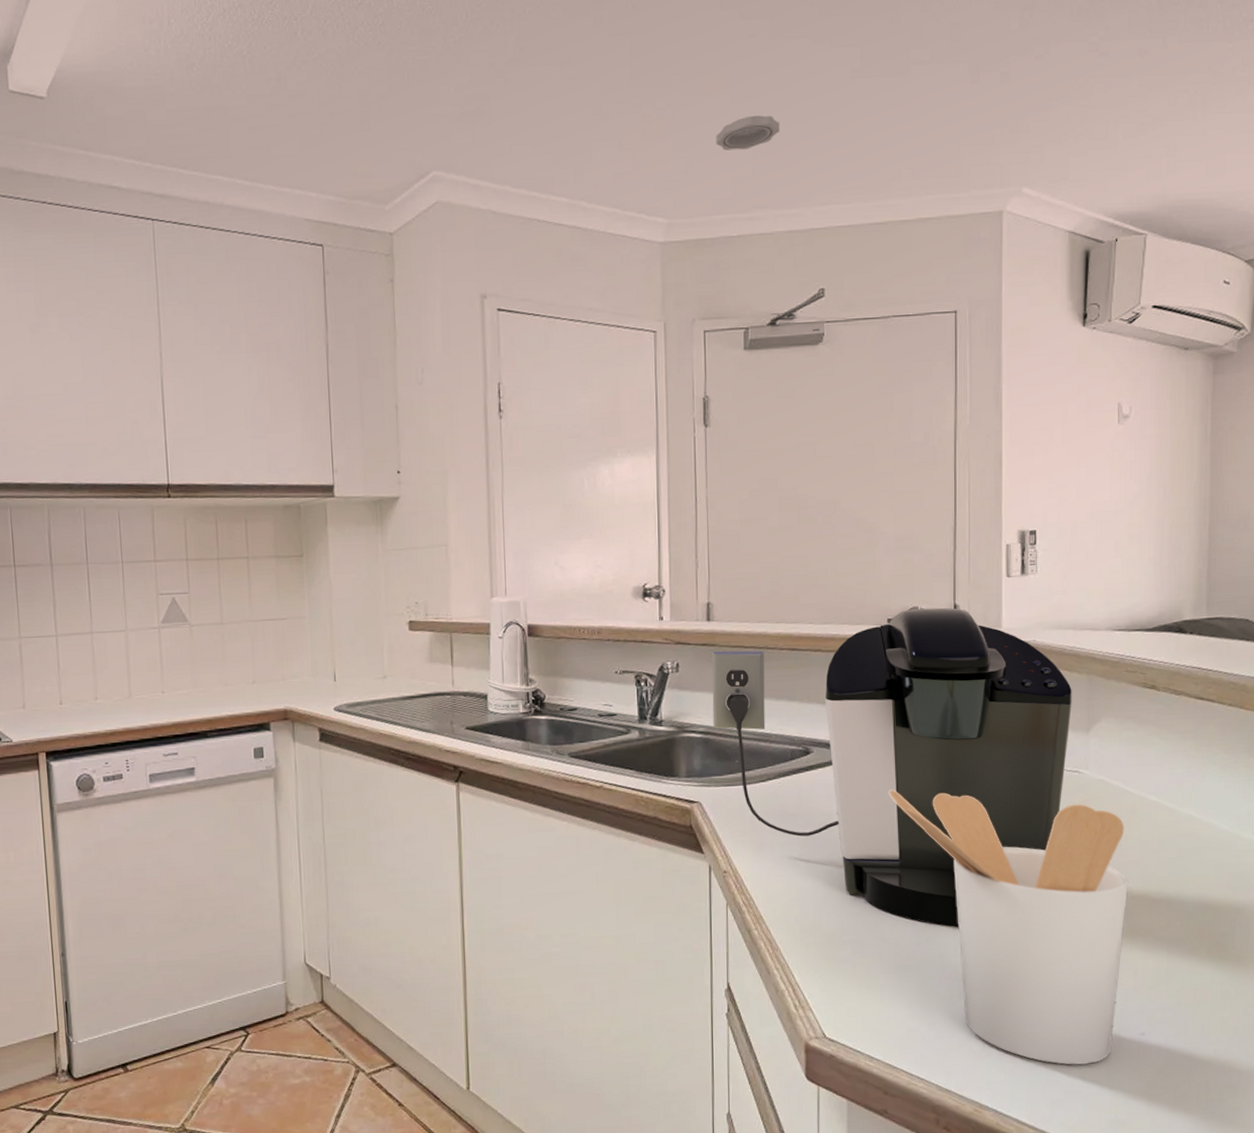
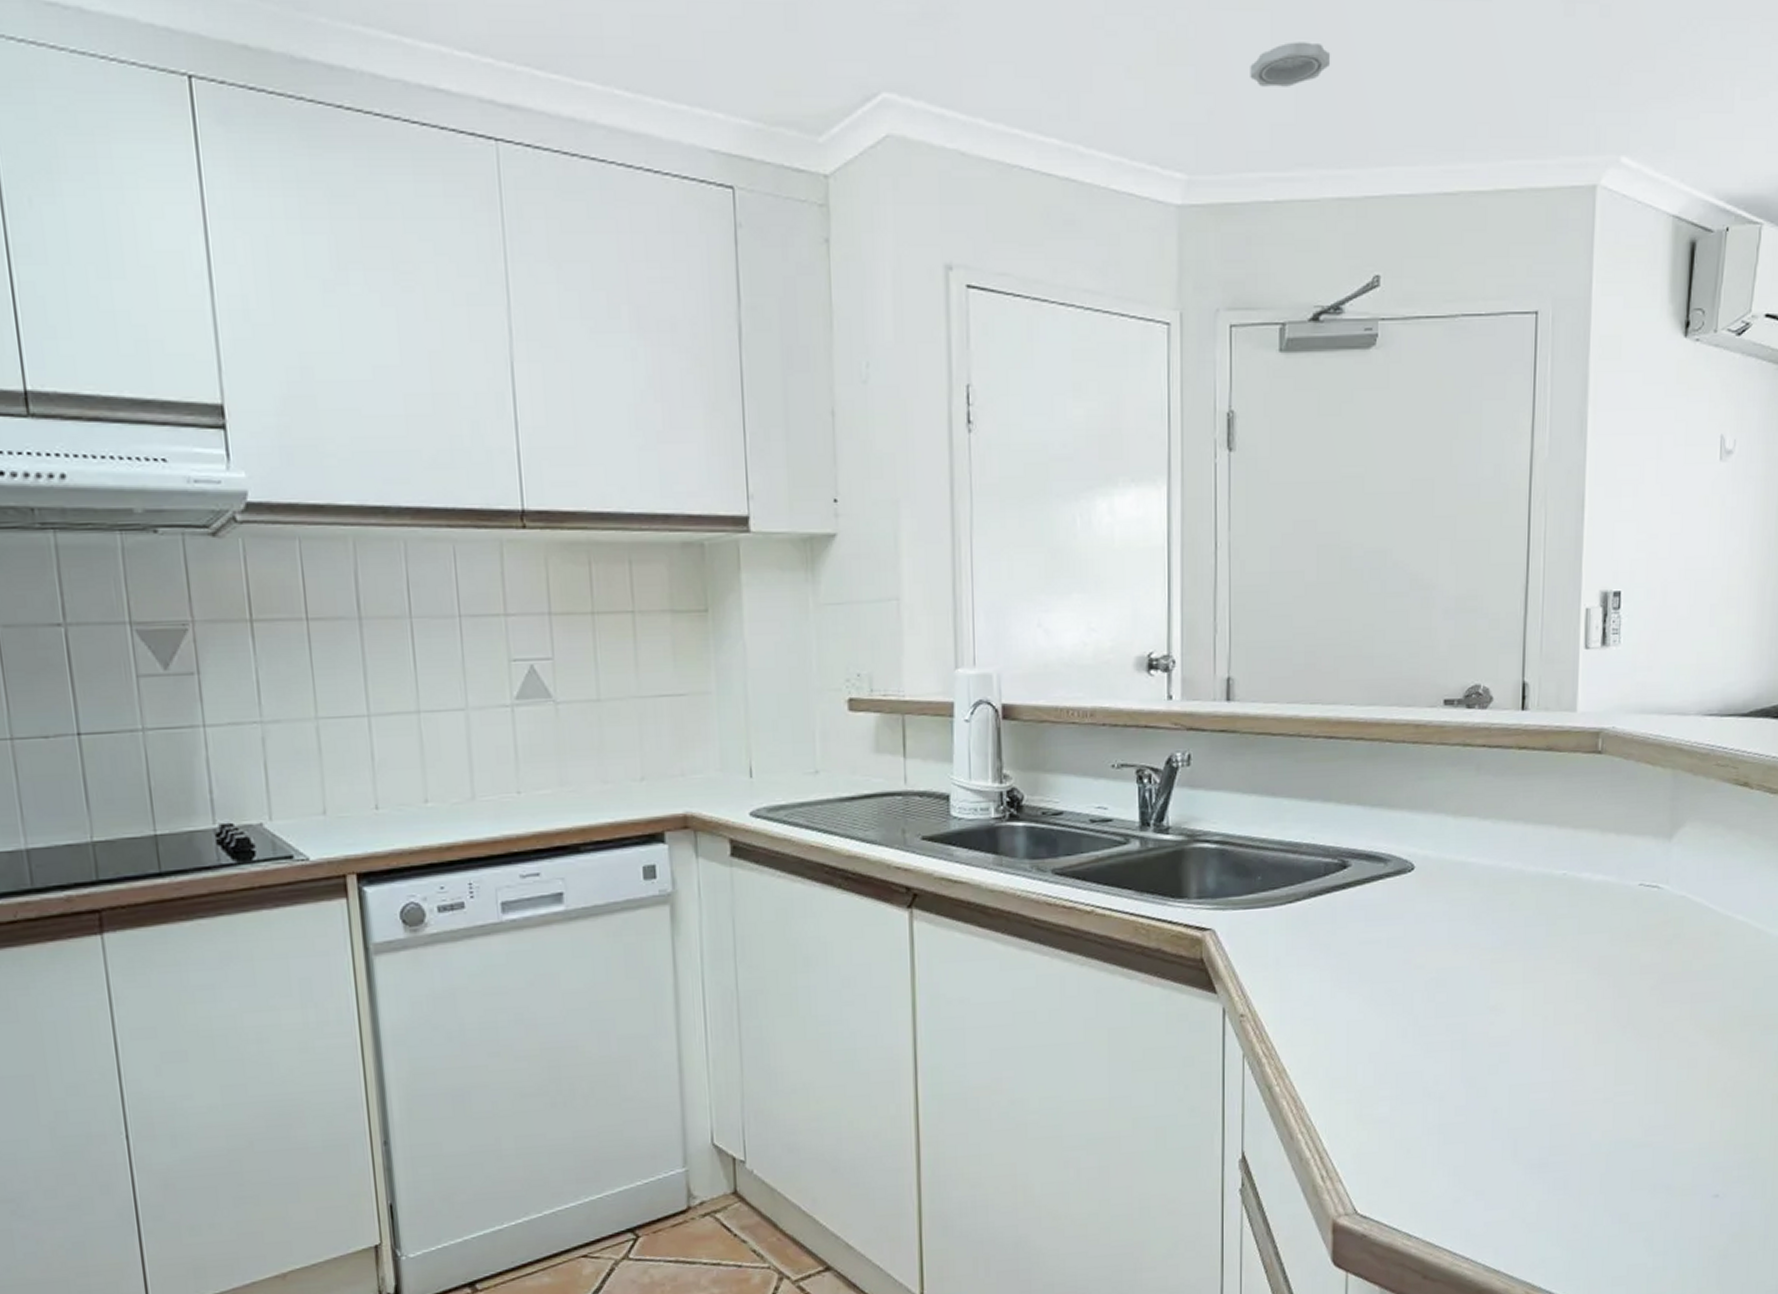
coffee maker: present [711,607,1072,927] -> none [1231,686,1654,1077]
utensil holder: present [889,789,1128,1066] -> none [1440,910,1708,1235]

